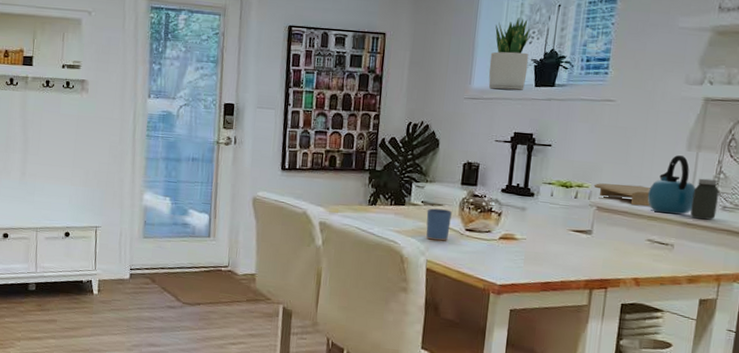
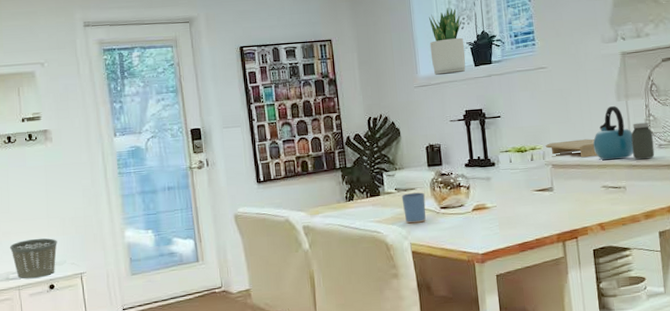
basket: none [33,184,79,224] -> present [9,238,57,279]

